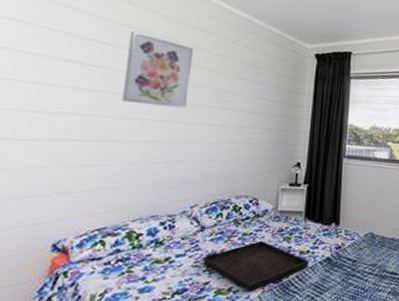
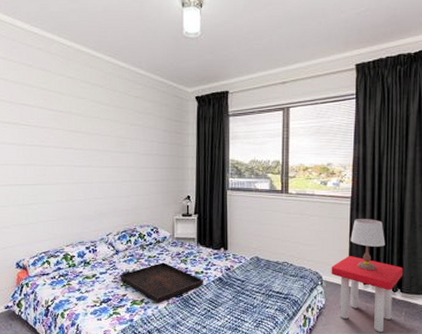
wall art: present [122,31,194,109] -> none [47,94,96,155]

